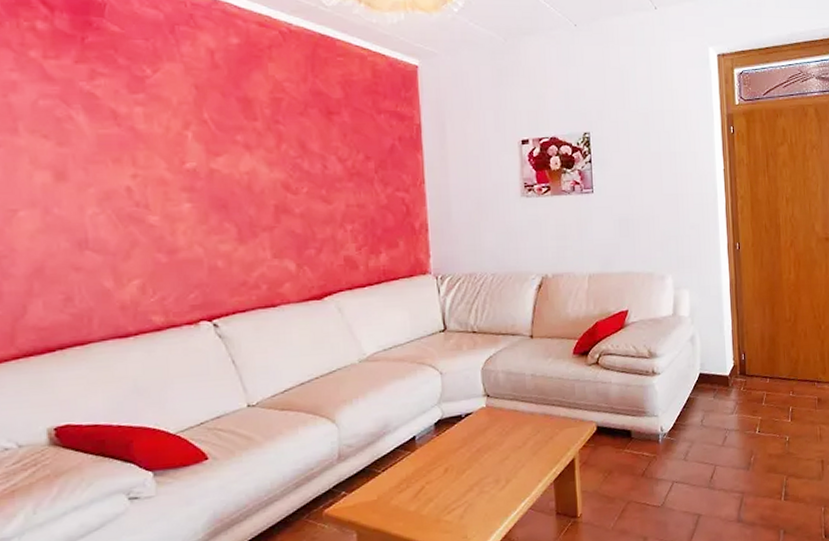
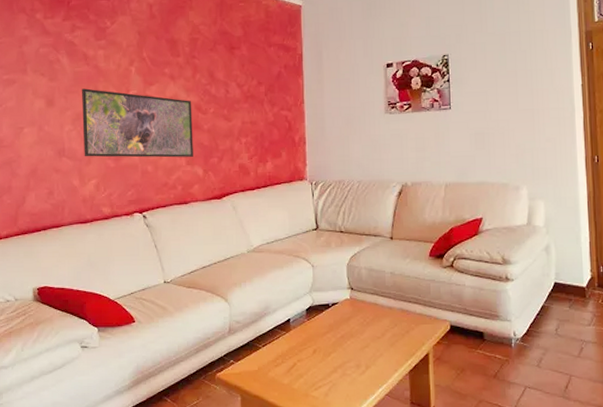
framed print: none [111,157,282,250] -> present [82,88,193,158]

